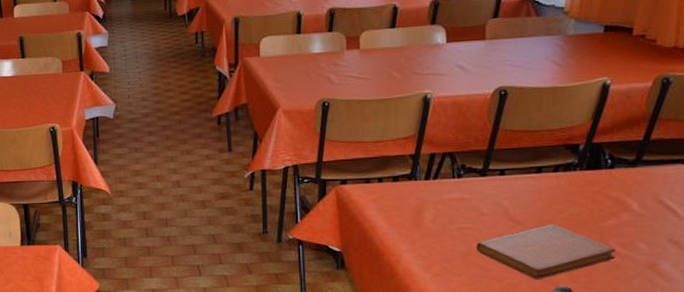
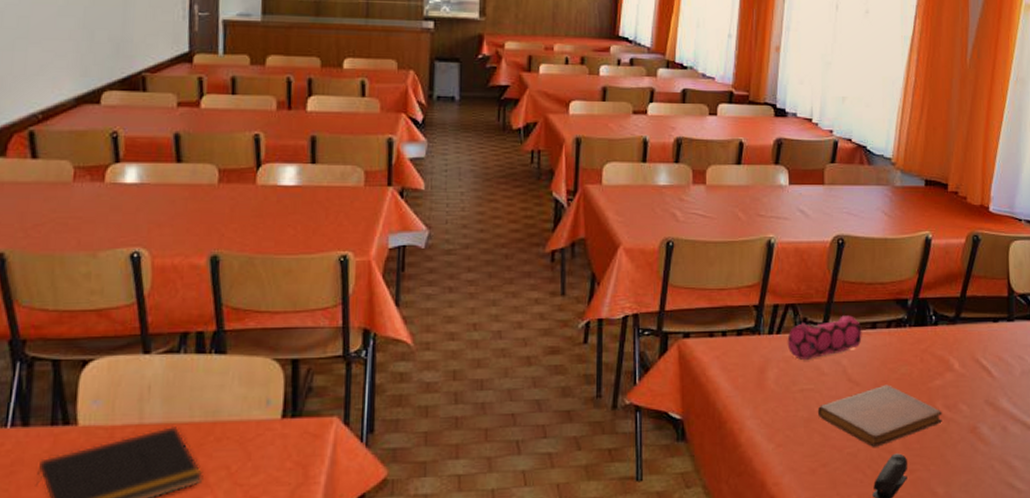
pencil case: none [444,161,526,202] -> present [787,315,862,360]

